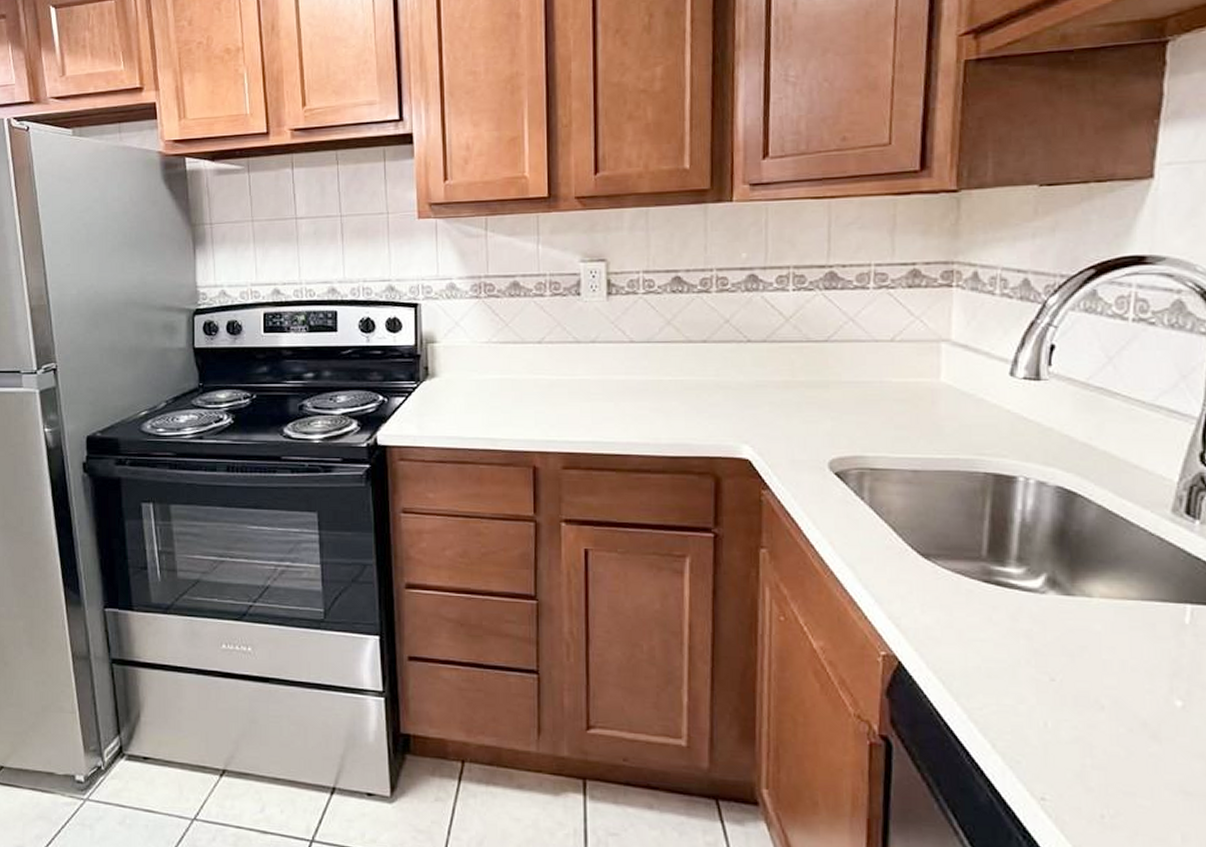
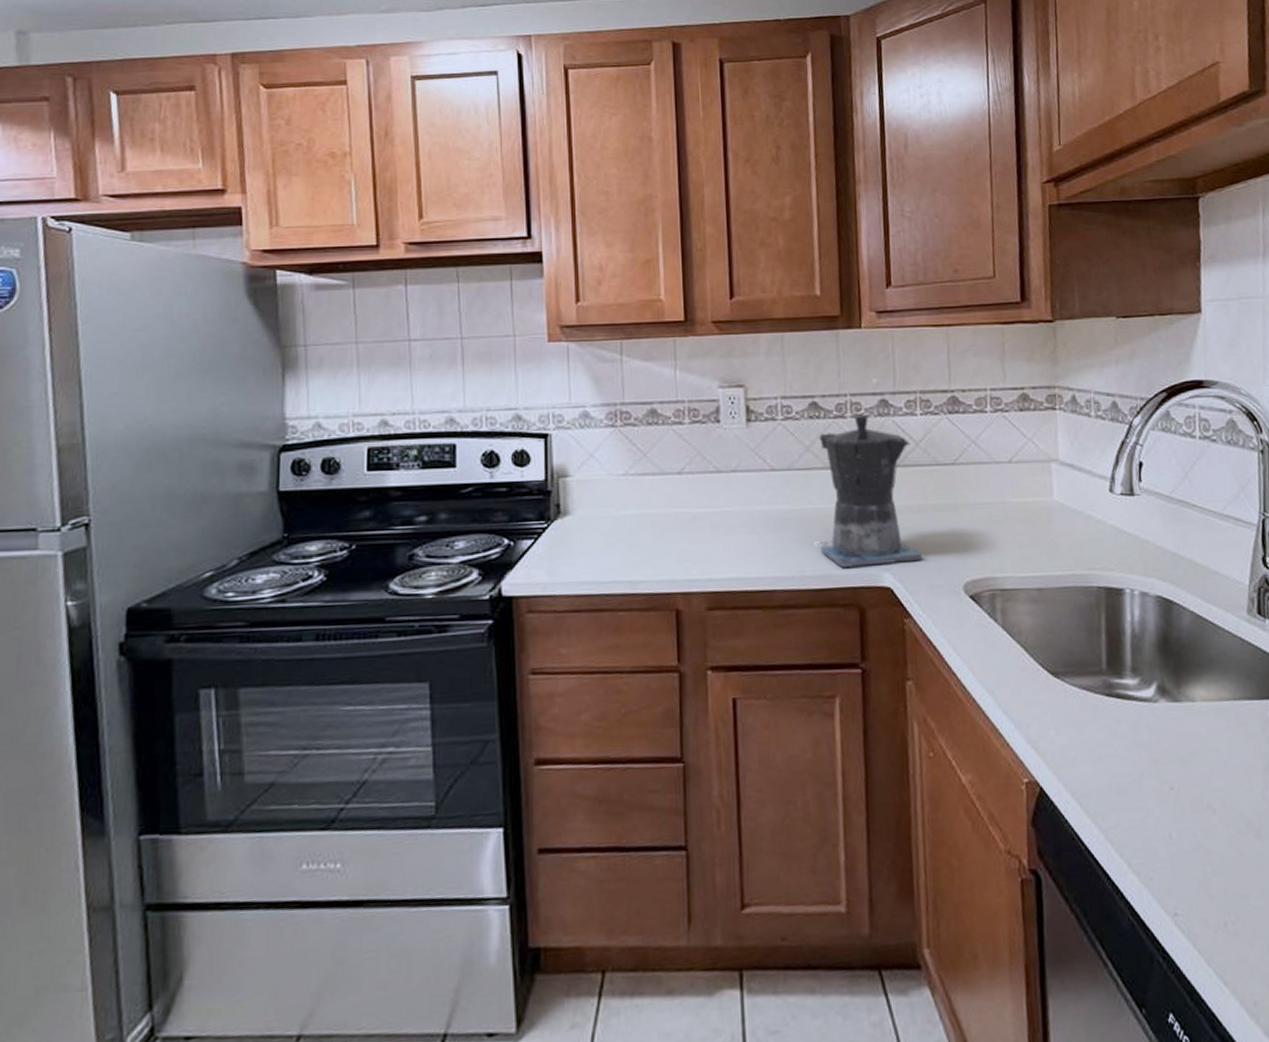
coffee maker: none [677,289,785,438] -> present [819,414,922,568]

